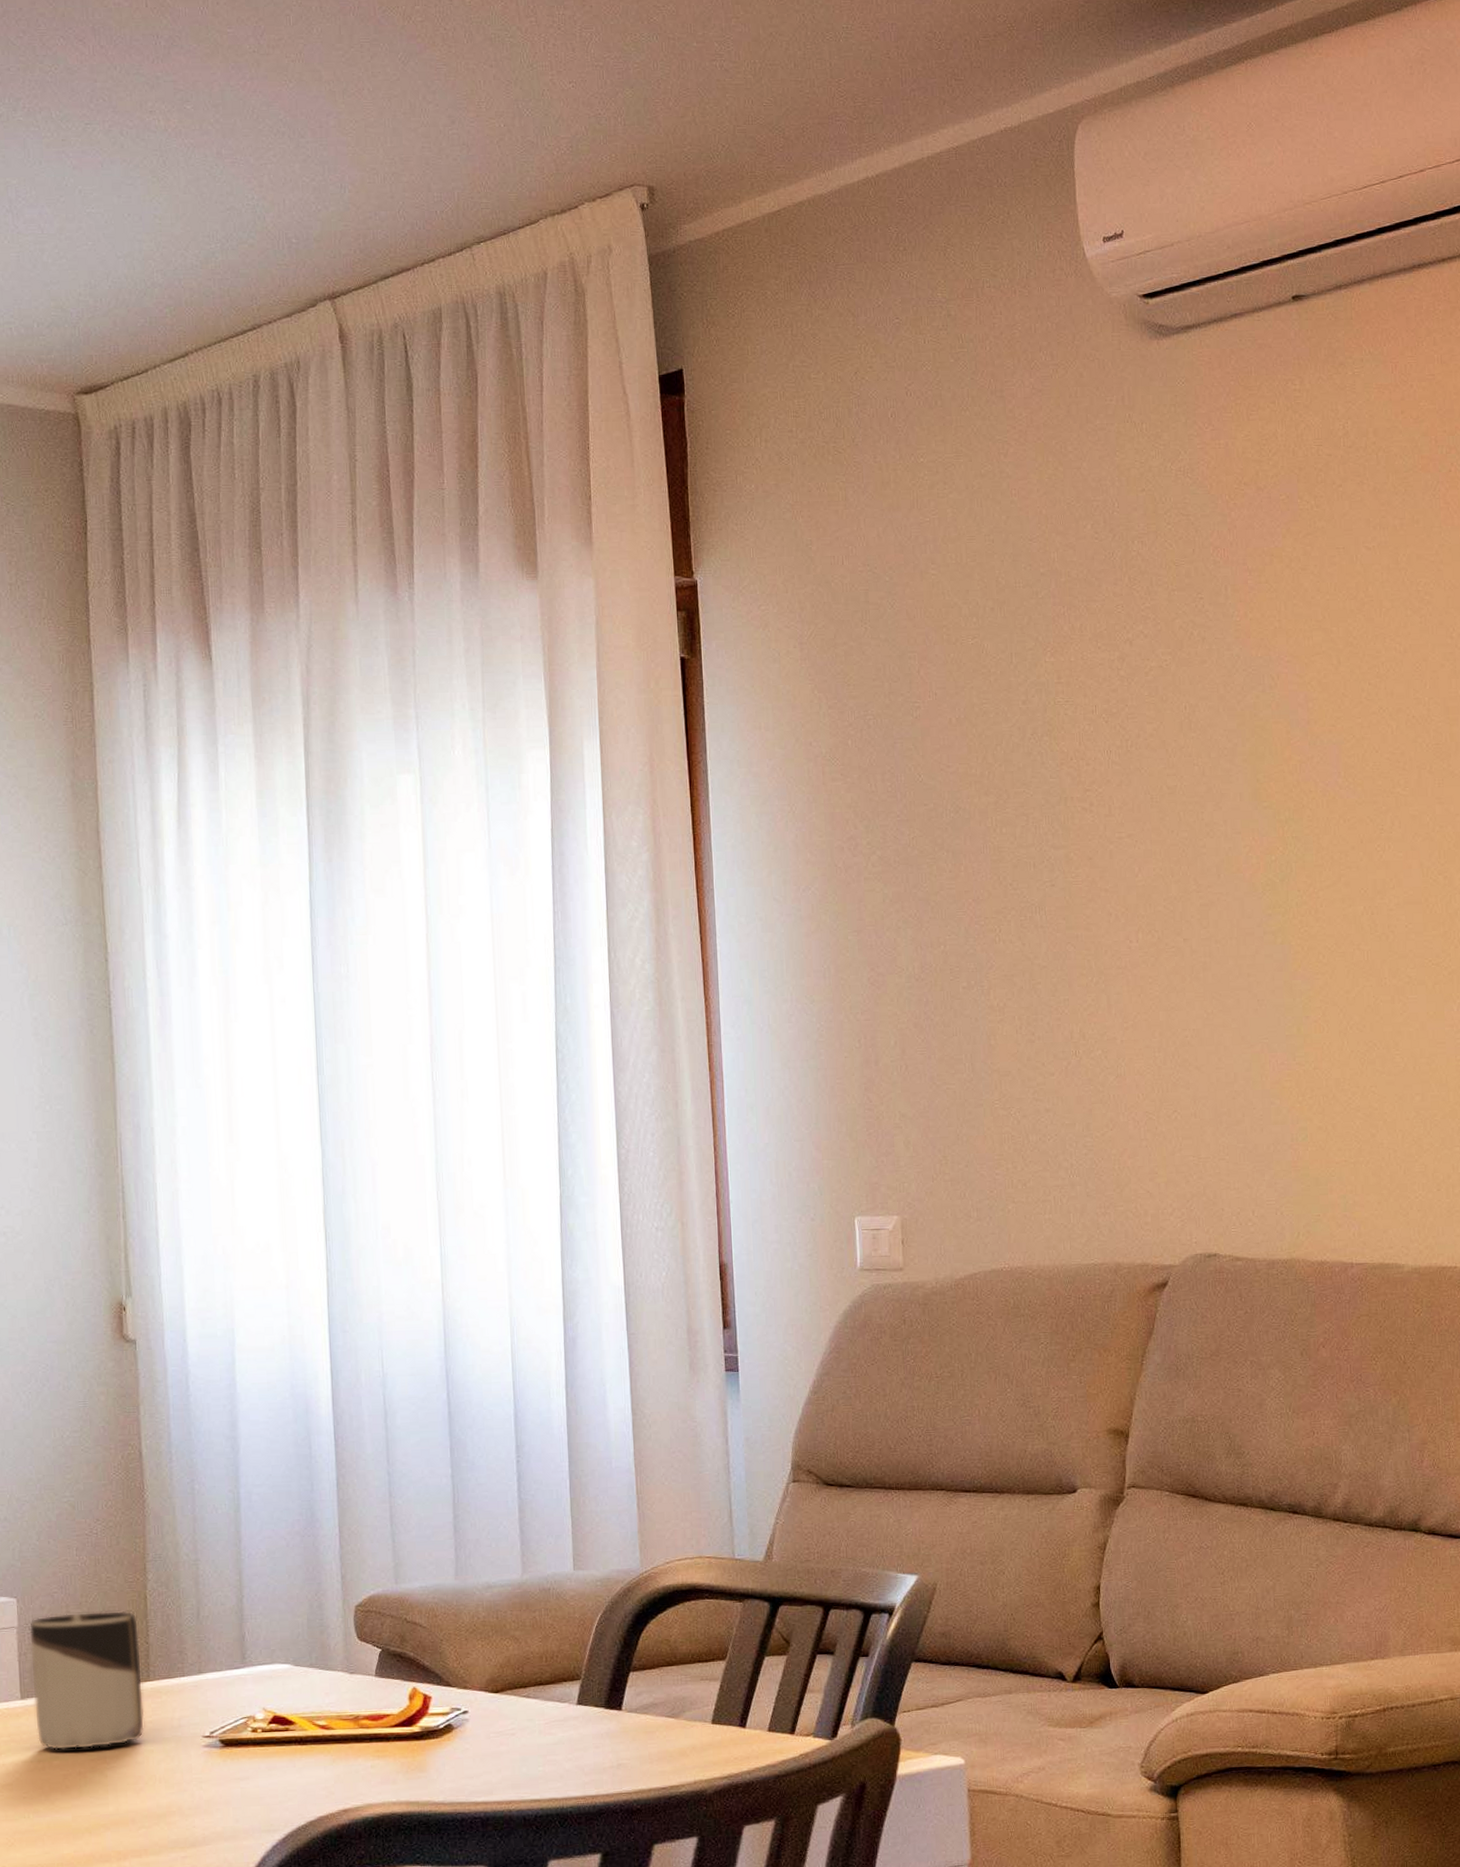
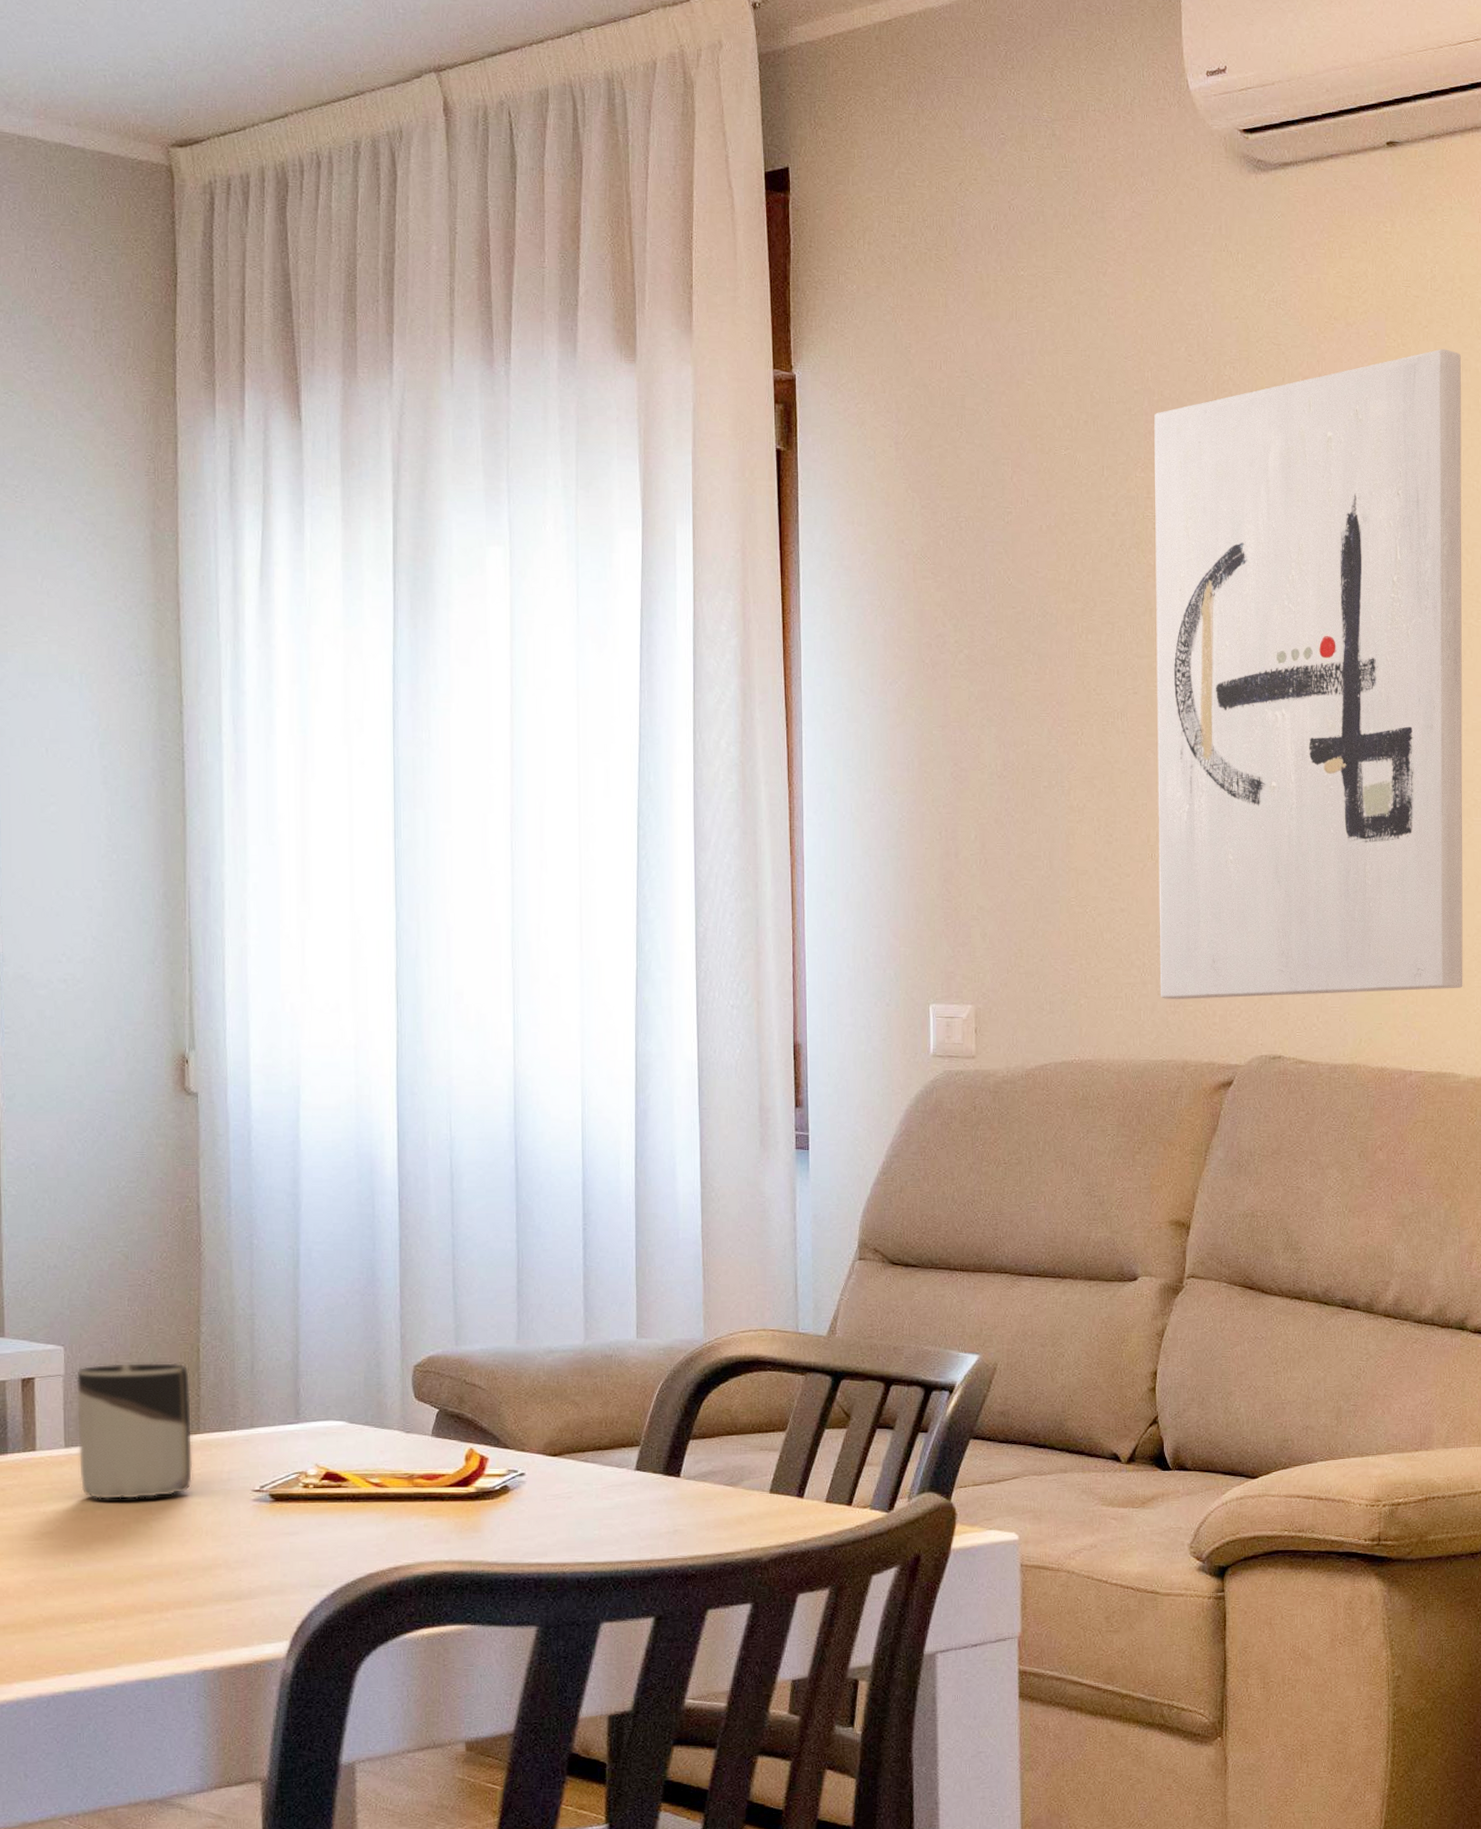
wall art: none [1062,507,1404,1200] -> present [1154,348,1463,999]

